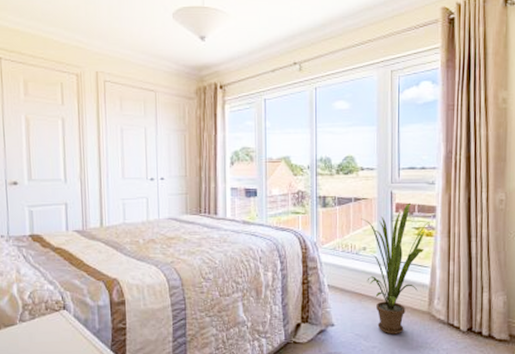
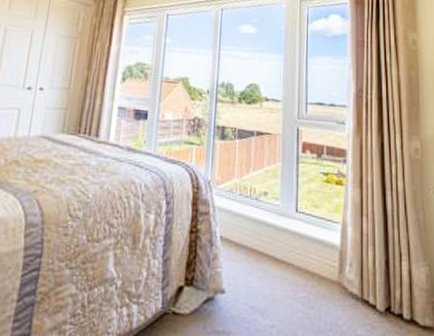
house plant: present [361,202,431,335] -> none [263,142,341,310]

